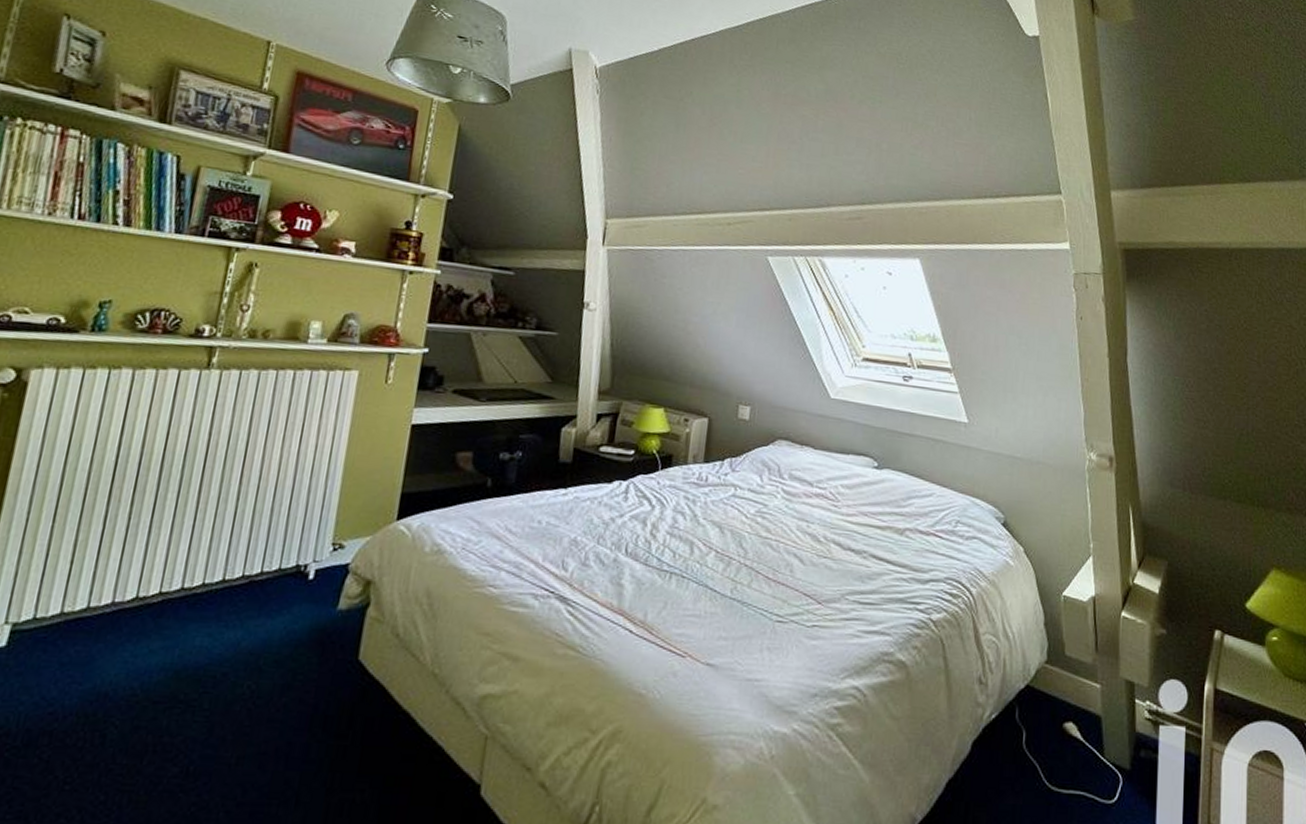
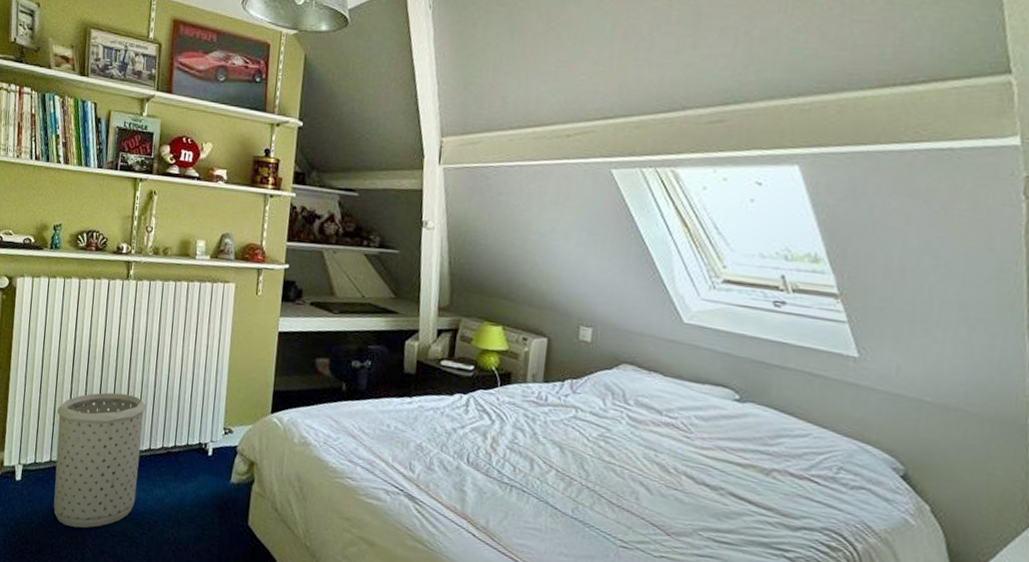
laundry basket: none [60,512,224,701] -> present [53,392,147,528]

